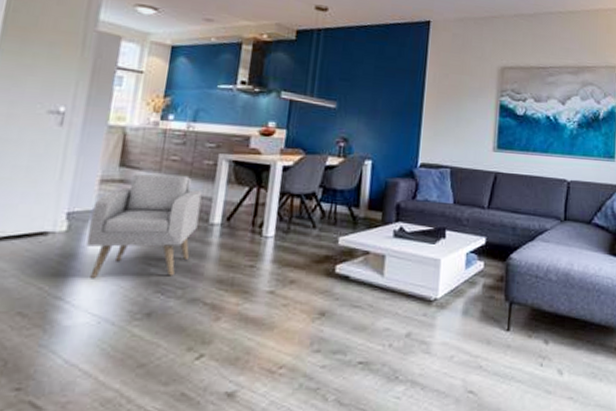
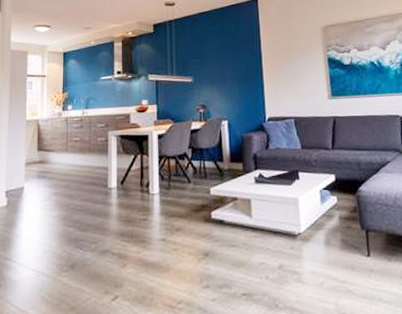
armchair: present [86,174,203,279] -> none [22,152,100,242]

